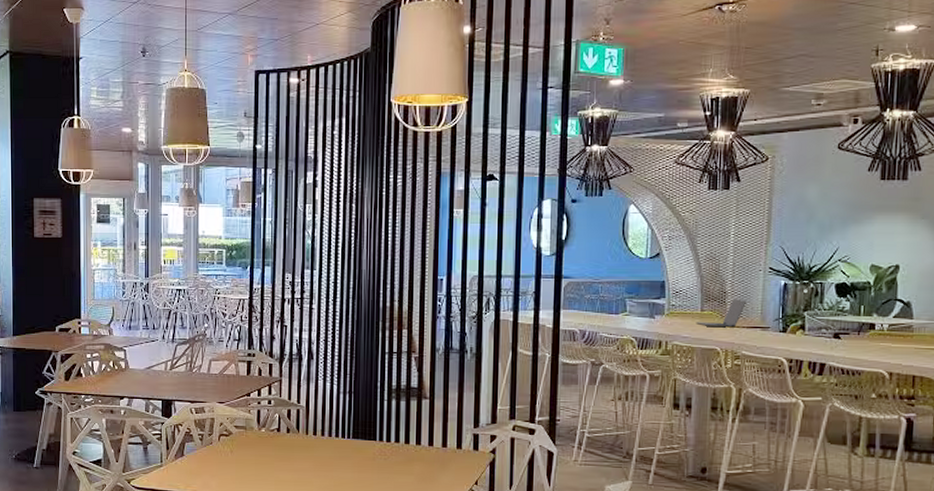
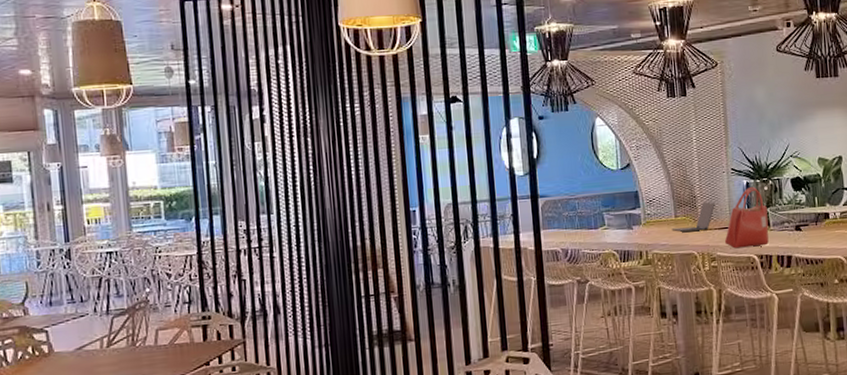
handbag: none [751,287,804,350] -> present [724,186,769,249]

